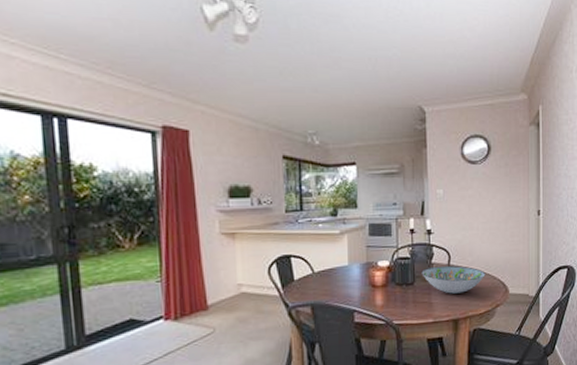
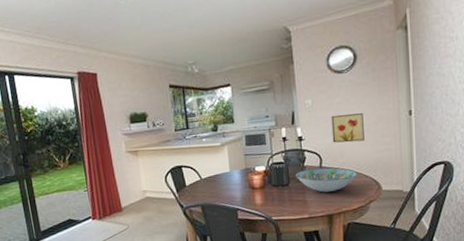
wall art: none [462,208,494,240] -> present [331,113,365,143]

